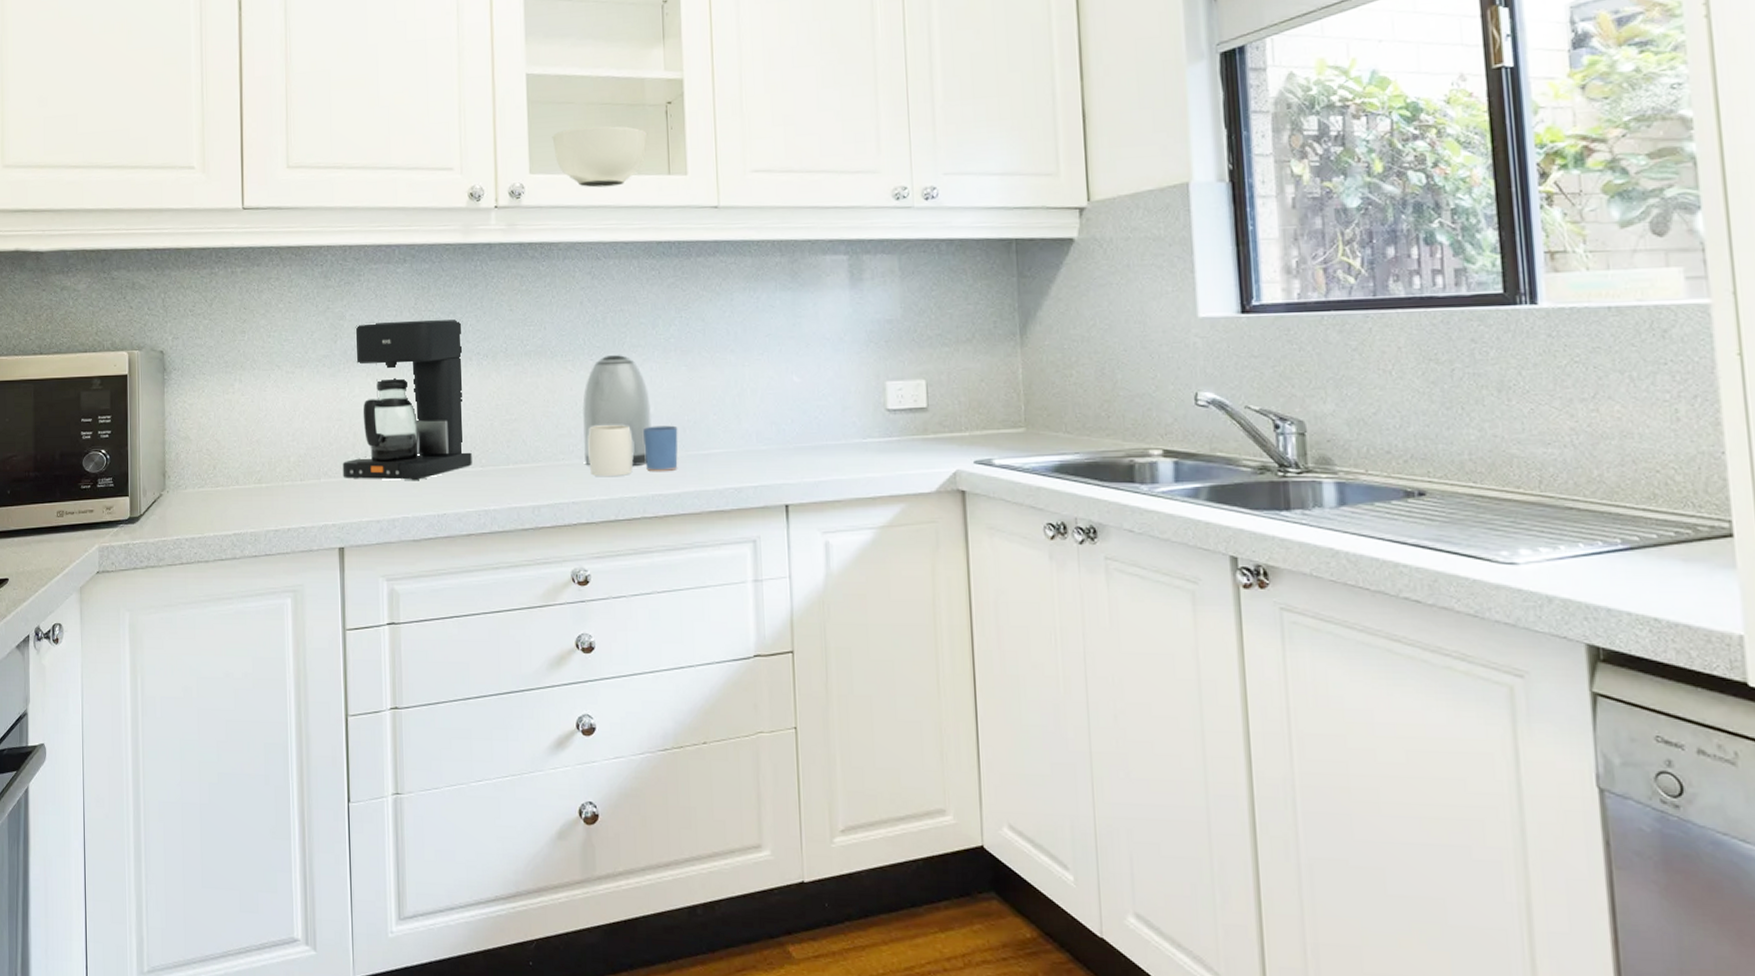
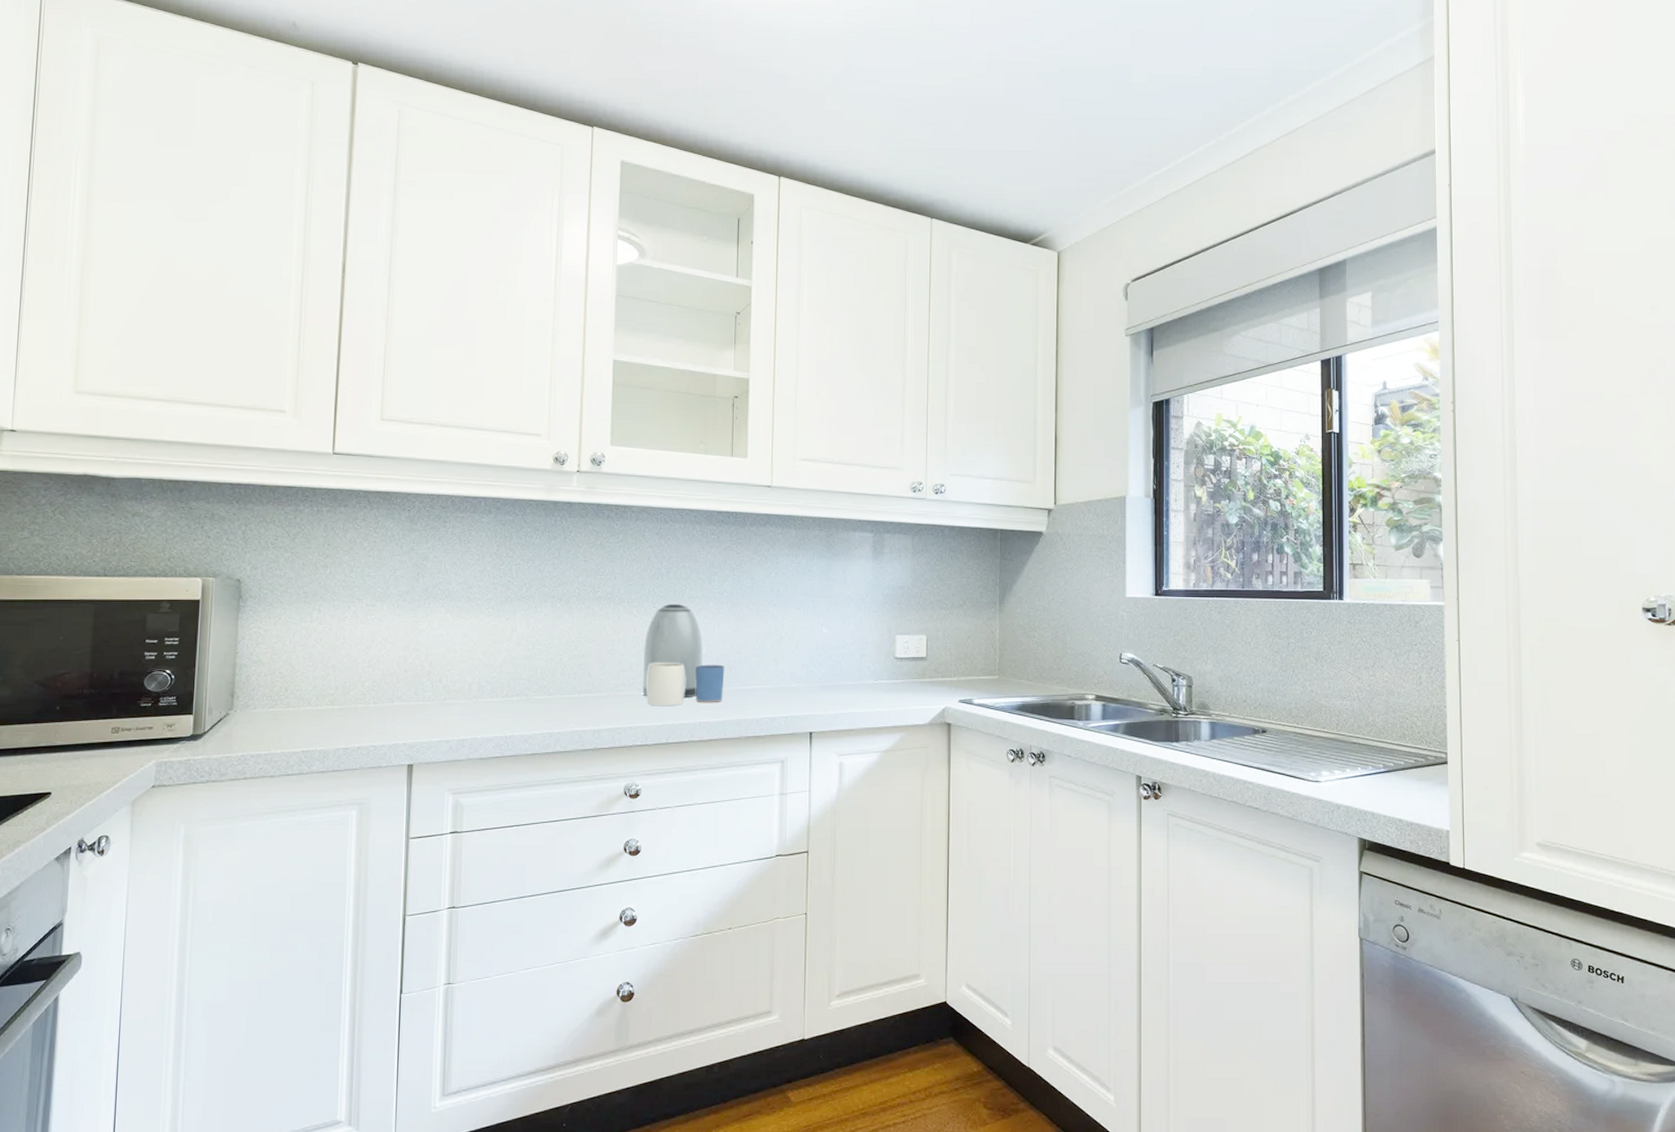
coffee maker: present [342,319,472,481] -> none [416,564,541,706]
bowl: present [552,125,648,188] -> none [632,410,716,462]

